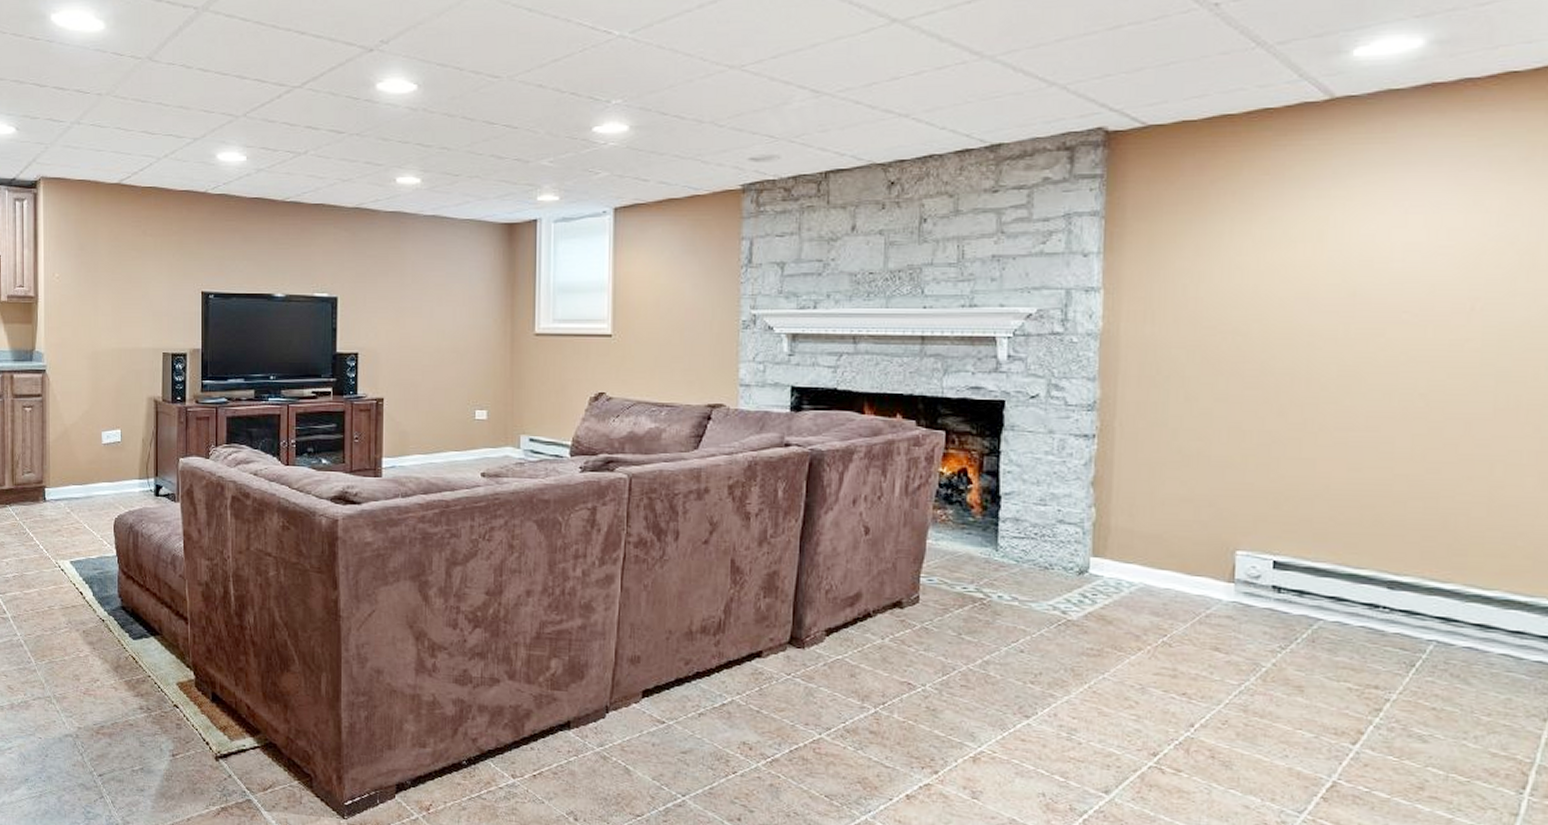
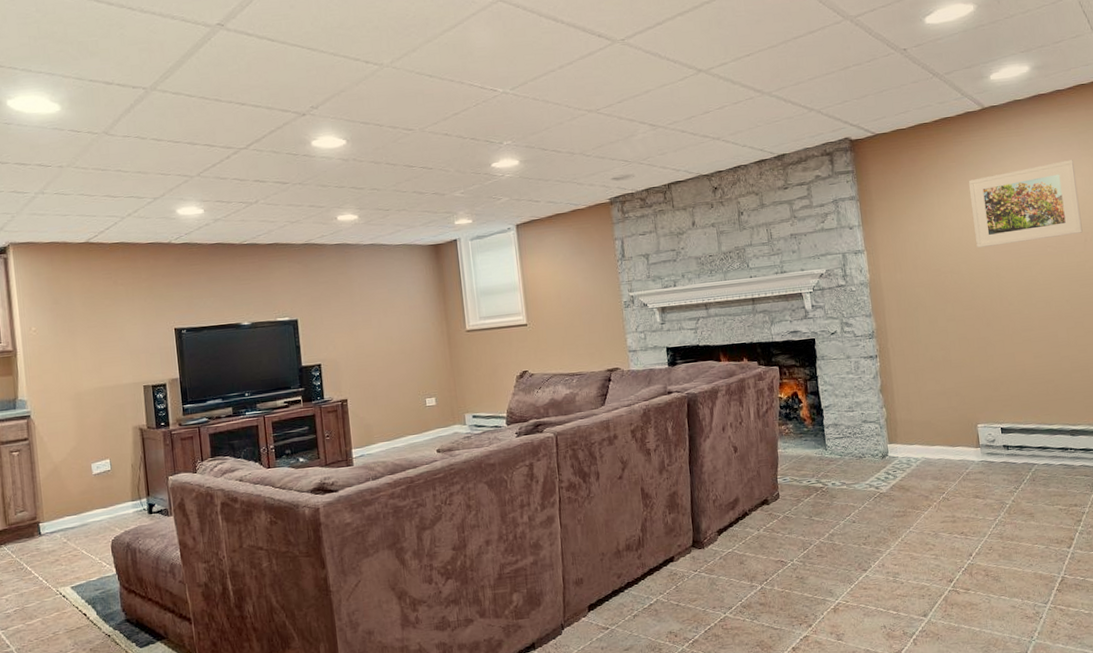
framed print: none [1283,186,1475,302] -> present [968,160,1083,248]

